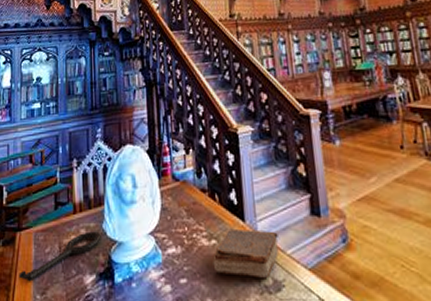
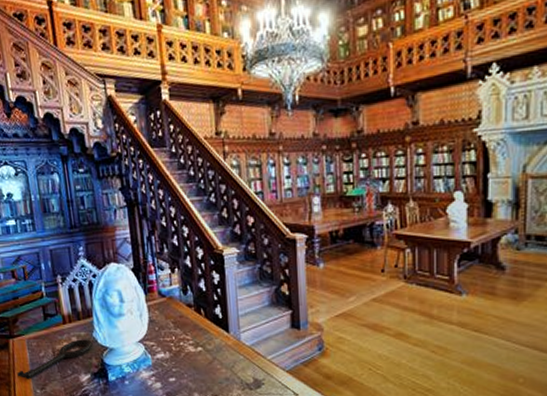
book: present [213,228,279,279] -> none [199,338,260,379]

